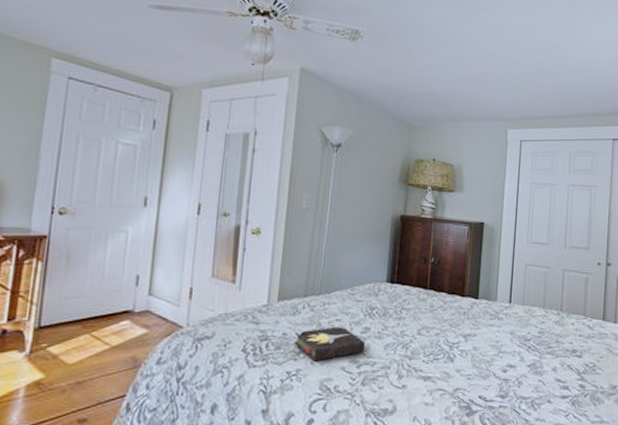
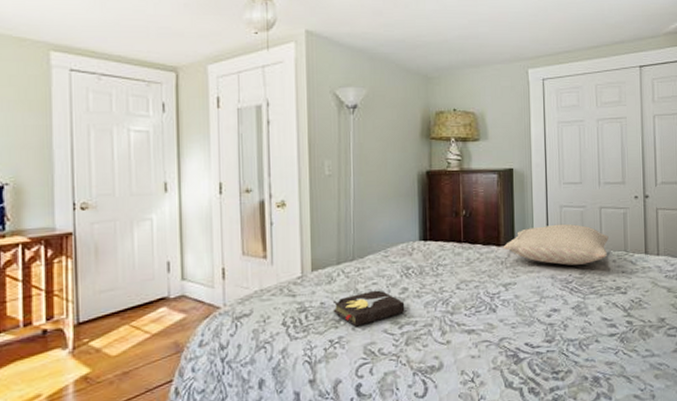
pillow: none [467,281,569,324] -> present [503,223,609,266]

